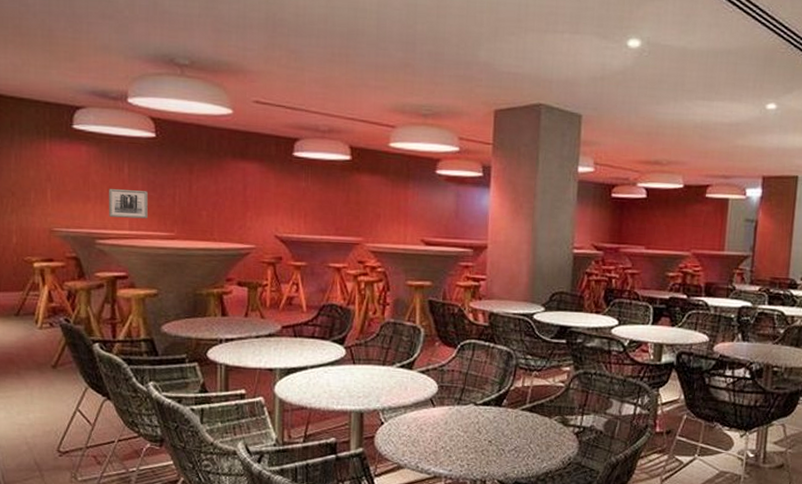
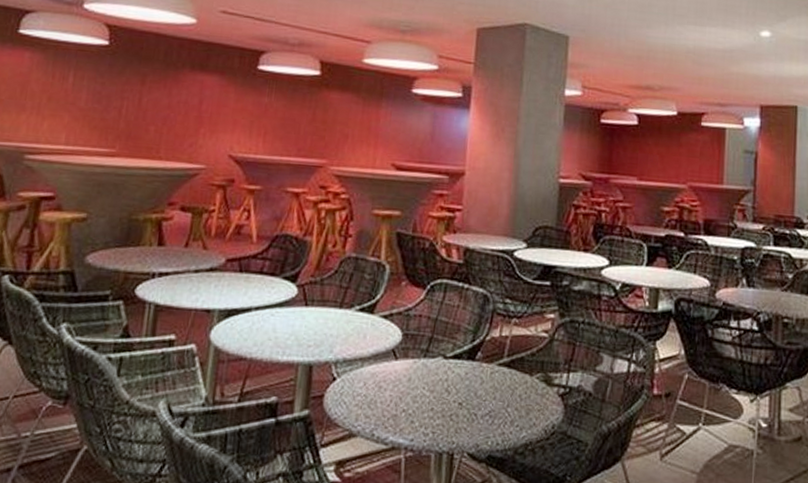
wall art: present [109,188,148,219] -> none [44,98,92,133]

